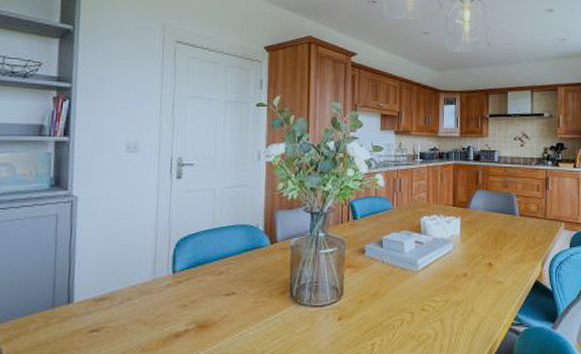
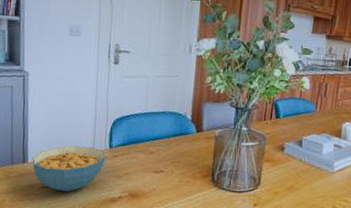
cereal bowl: none [79,274,169,334] -> present [32,145,106,192]

